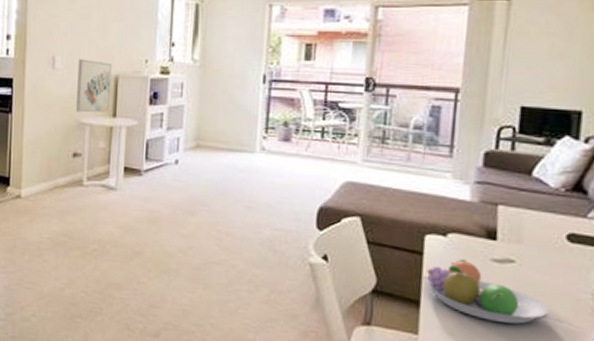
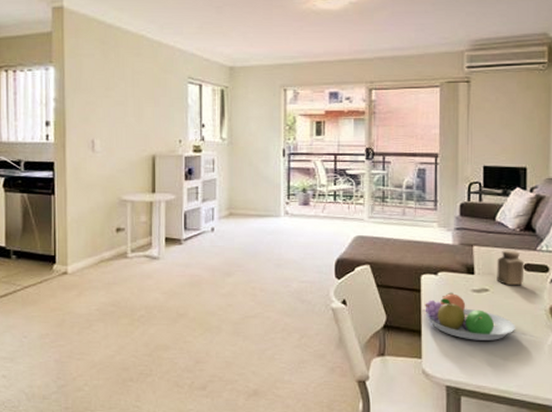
wall art: present [76,59,112,113] -> none [117,141,149,190]
salt shaker: none [527,213,568,259] -> present [497,250,525,285]

